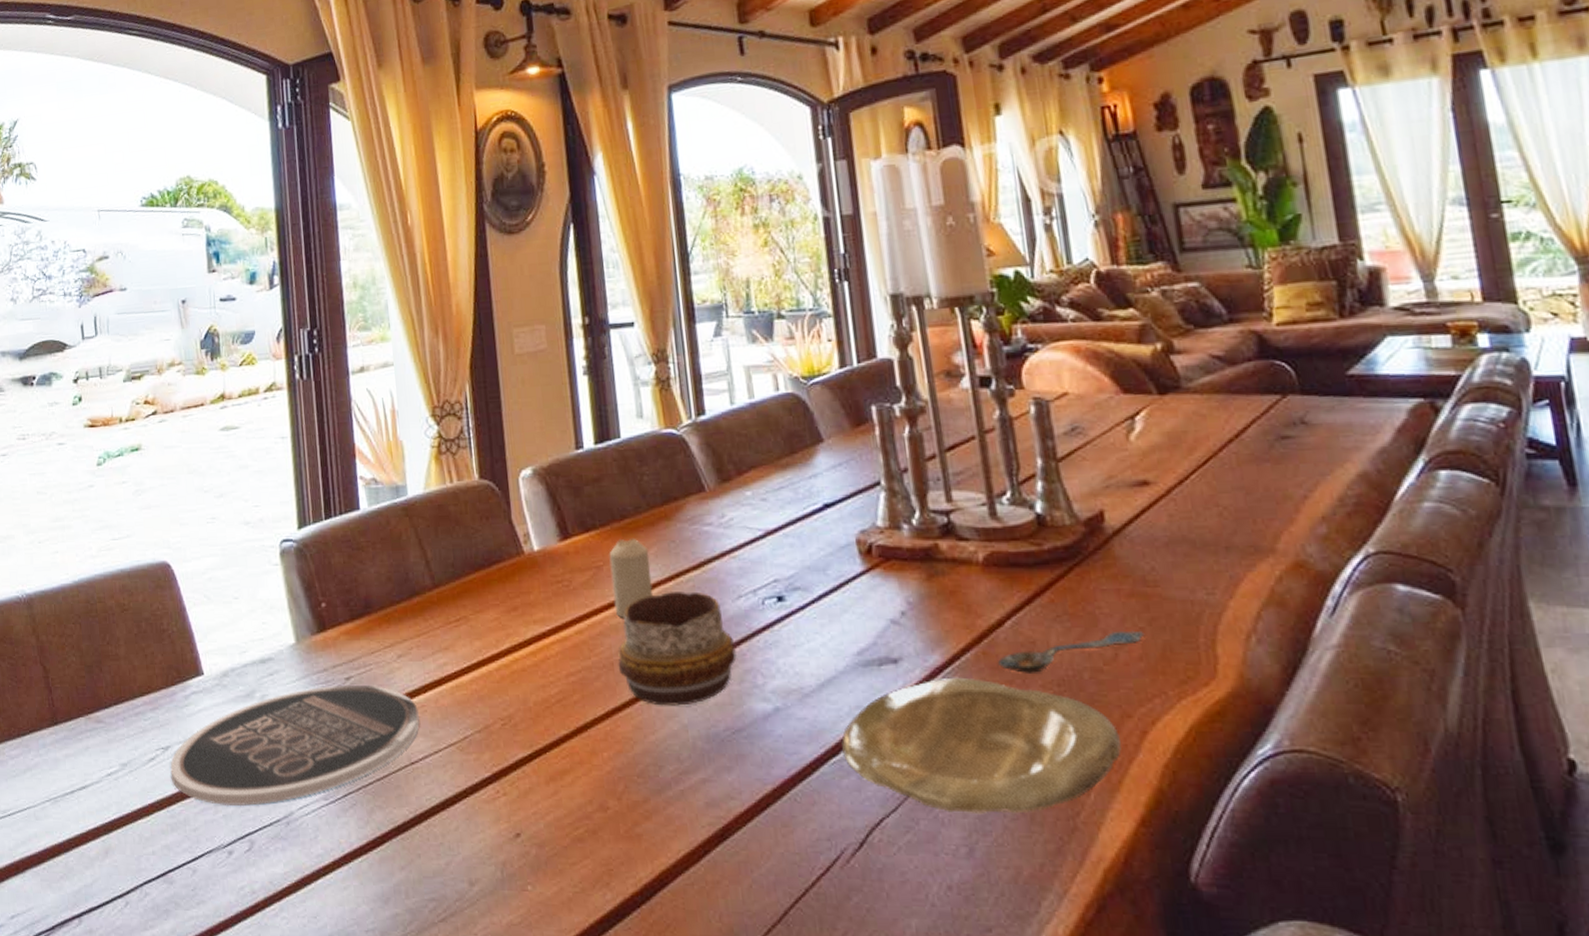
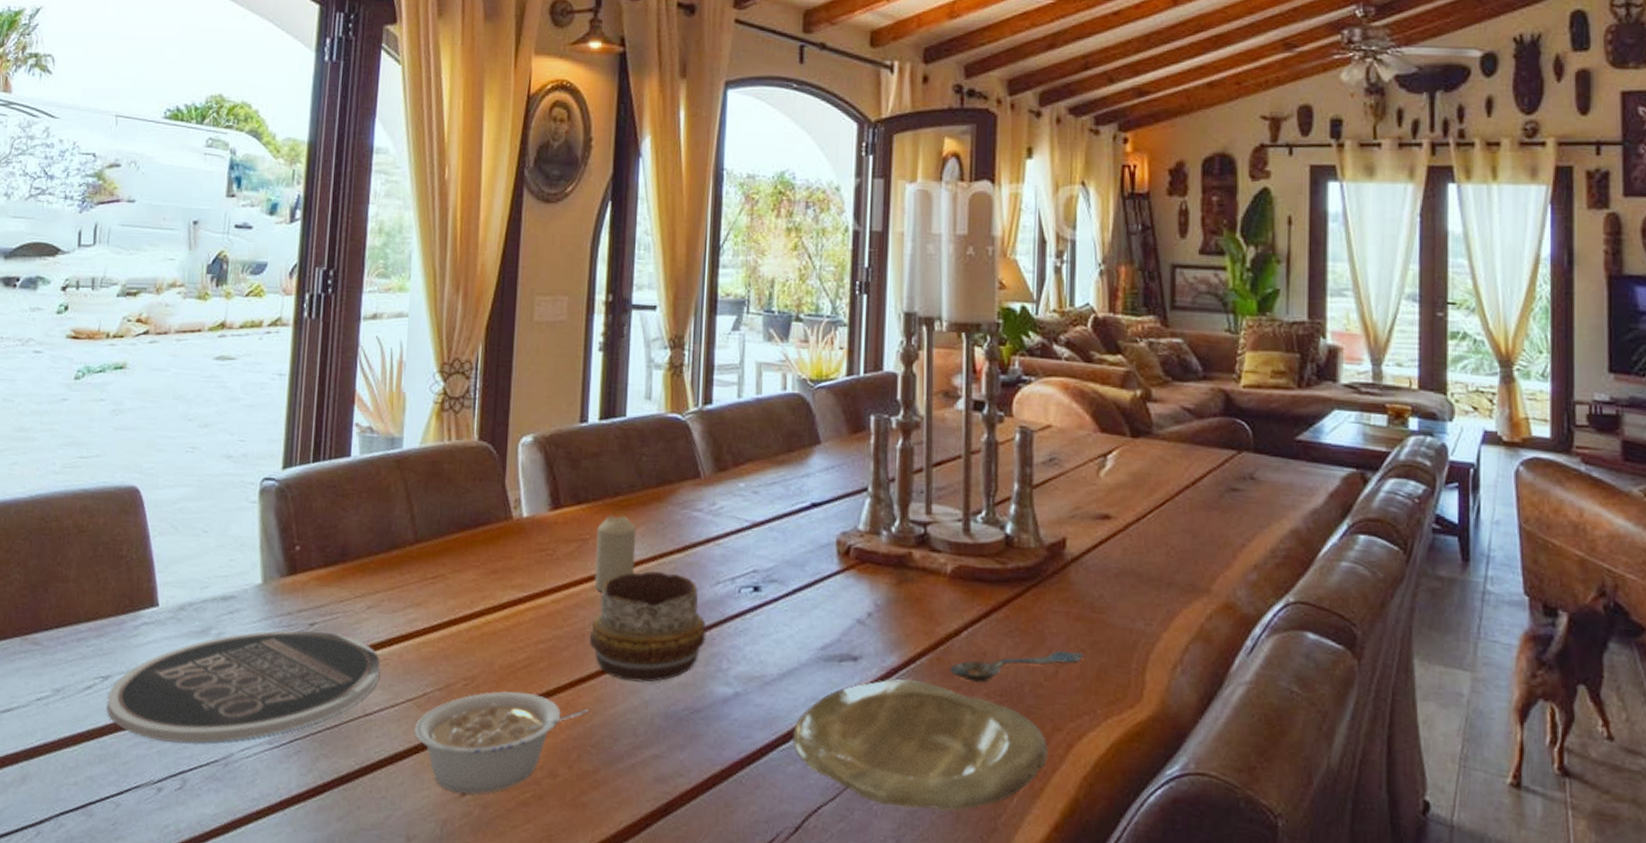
legume: none [460,726,629,834] -> present [414,690,589,795]

